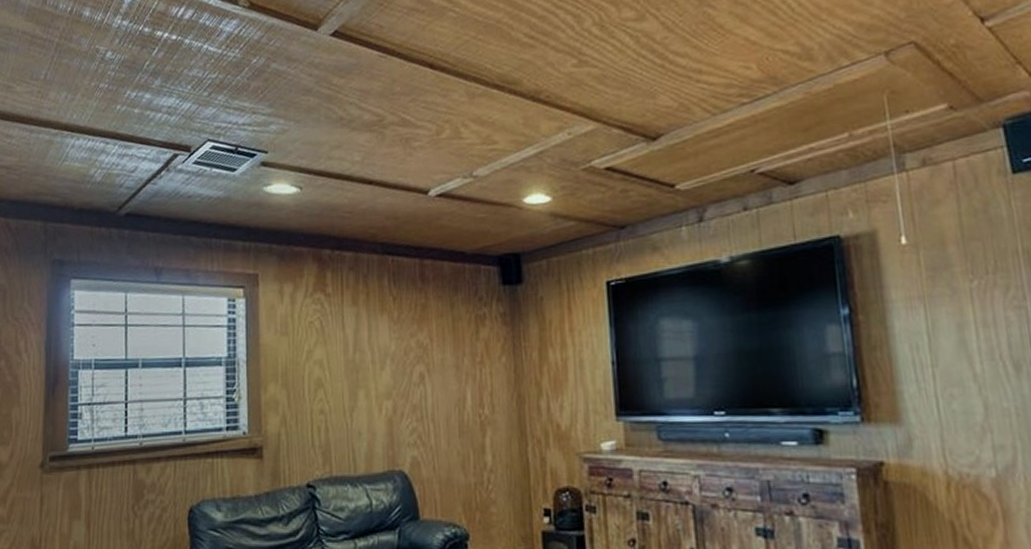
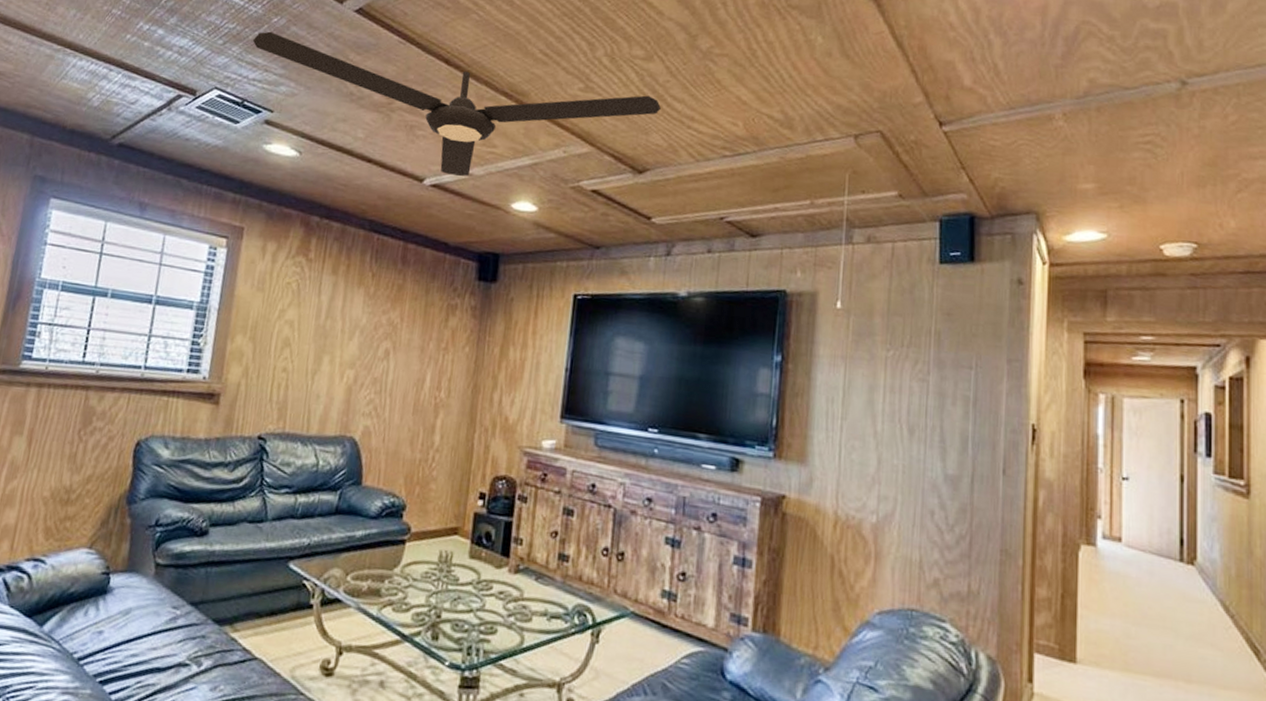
ceiling fan: none [236,57,663,181] -> present [252,31,661,177]

